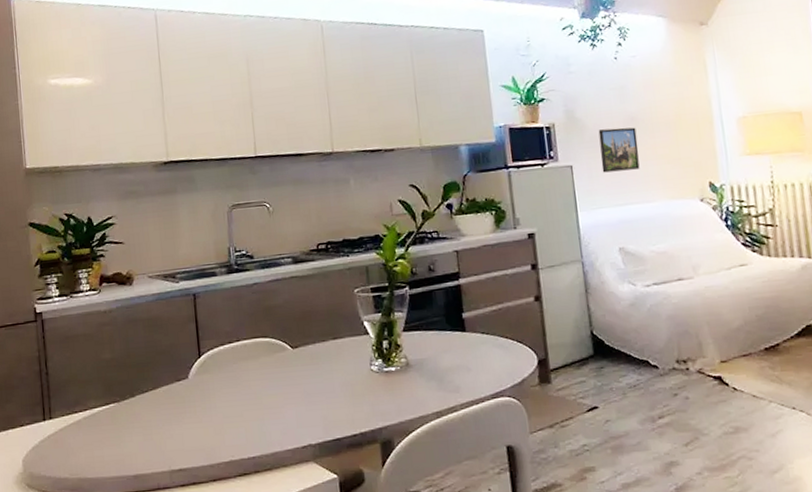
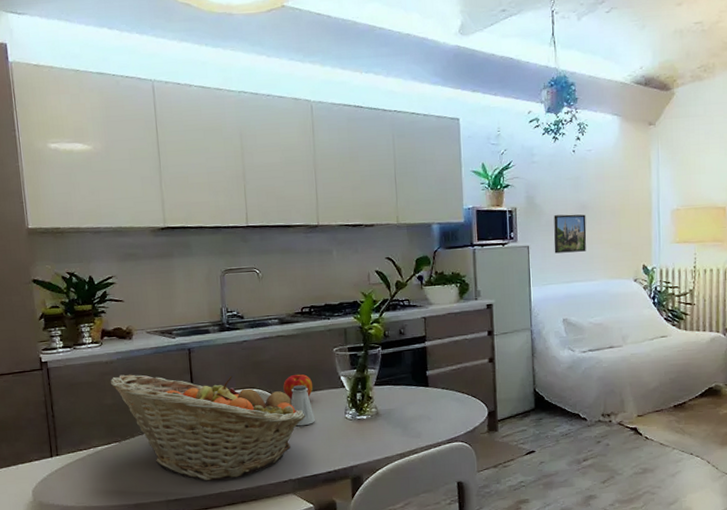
fruit basket: none [108,323,325,448] -> present [110,374,305,481]
apple: none [299,320,333,351] -> present [283,374,313,401]
saltshaker: none [307,332,336,381] -> present [290,385,315,426]

